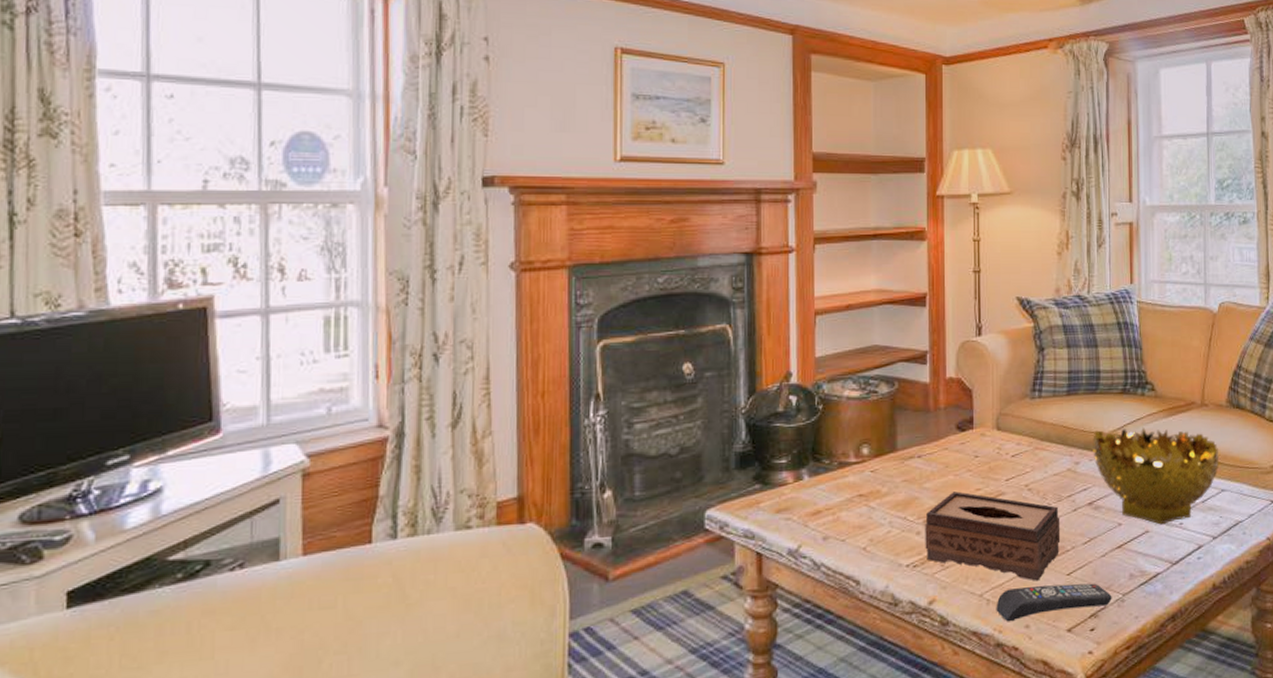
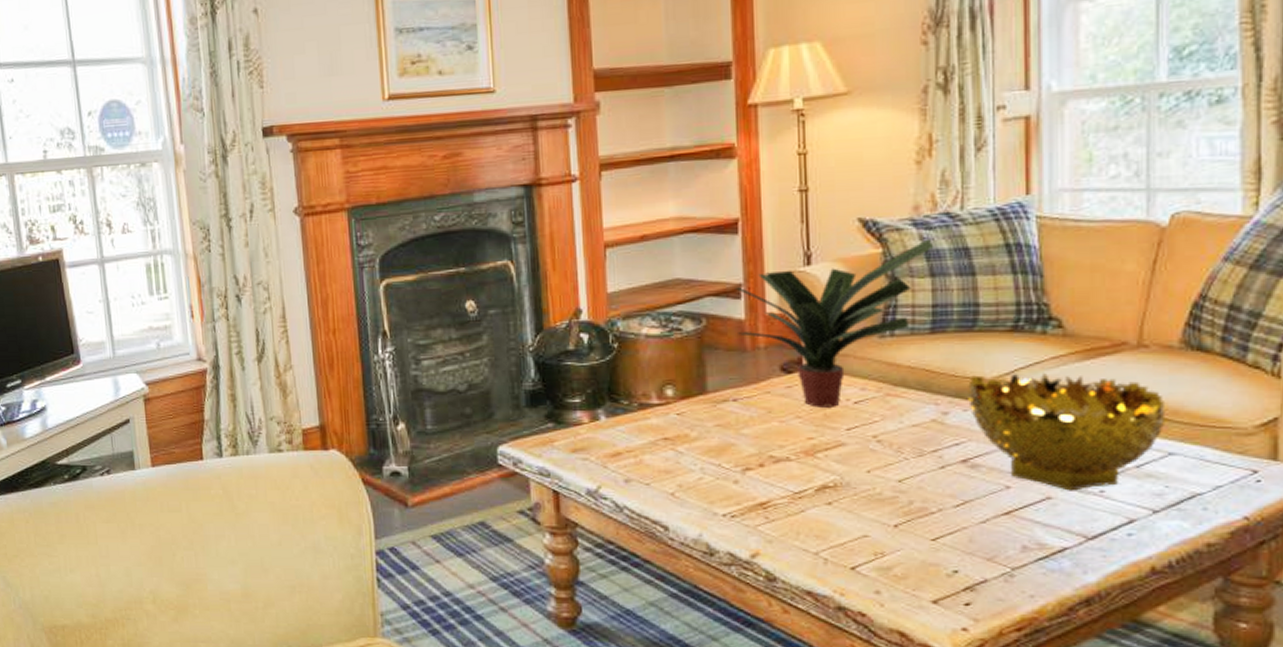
potted plant: none [922,316,1070,461] -> present [735,239,934,408]
tissue box: present [925,491,1061,581] -> none [744,440,922,544]
remote control: present [996,583,1112,622] -> none [836,550,996,585]

